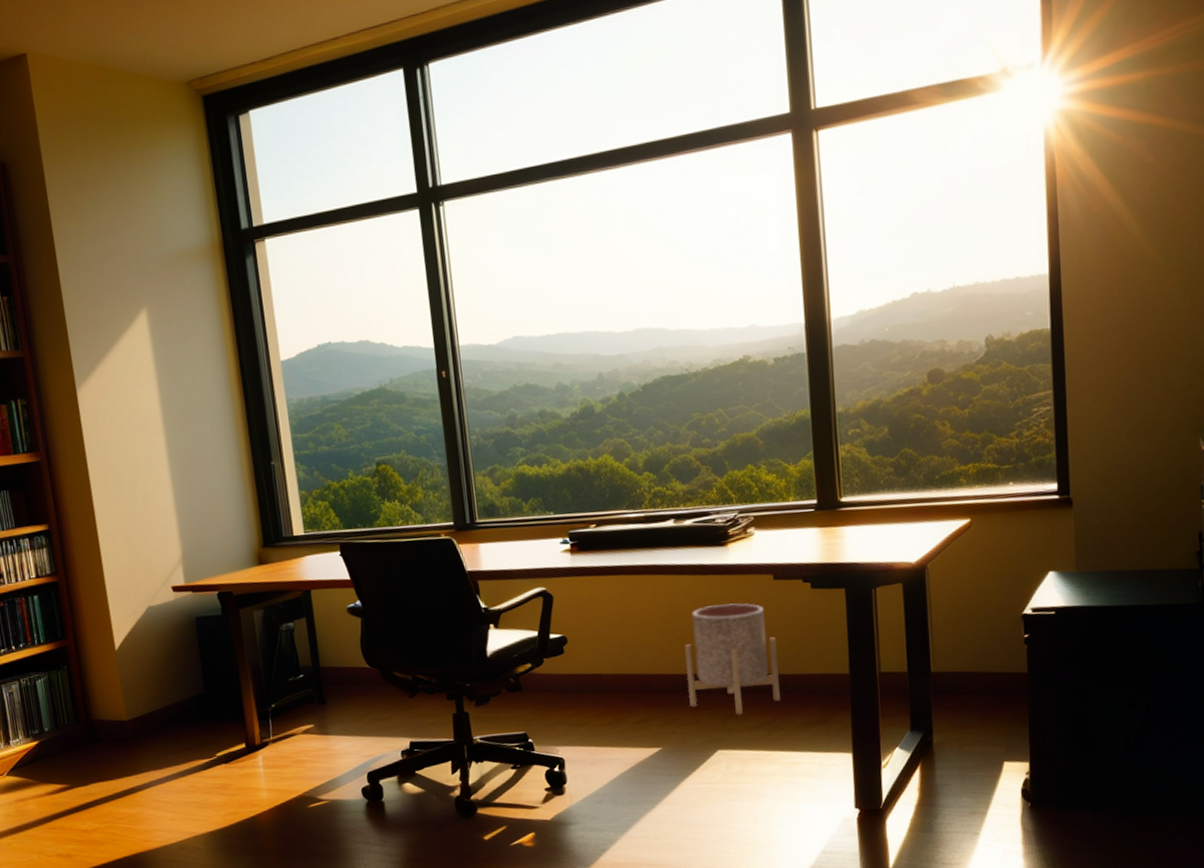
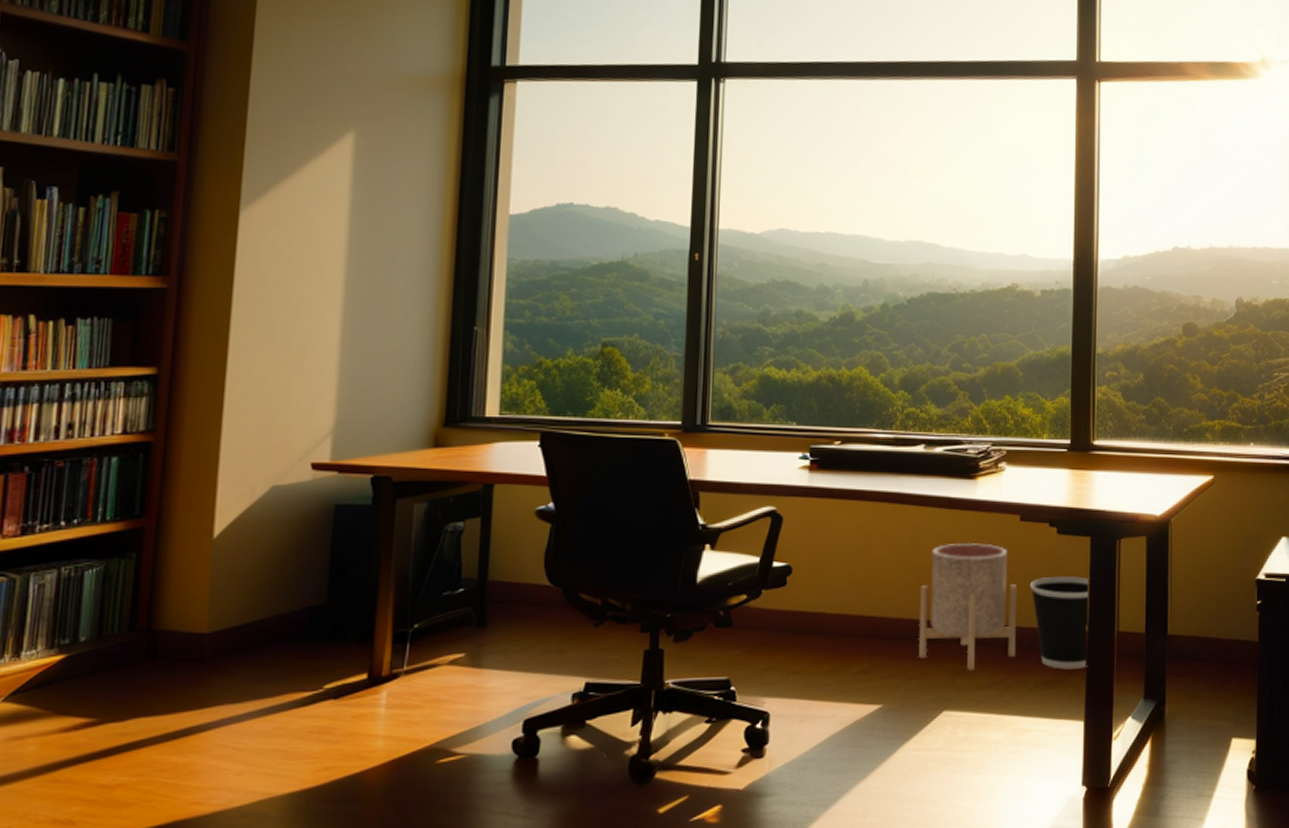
wastebasket: none [788,625,853,709] -> present [1029,576,1088,670]

